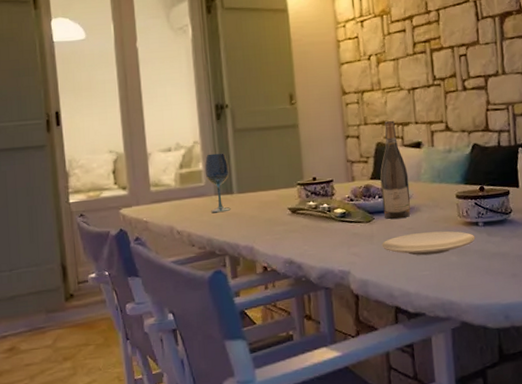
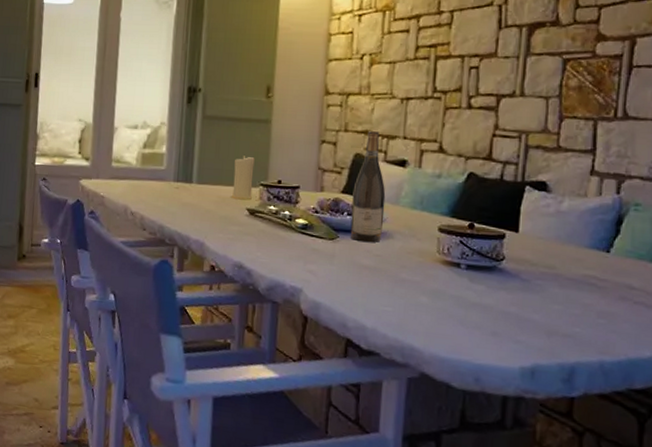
wineglass: present [204,153,231,213] -> none [167,137,192,201]
candle: none [270,160,291,202] -> present [230,155,255,201]
plate: present [381,231,476,256] -> none [342,261,454,291]

